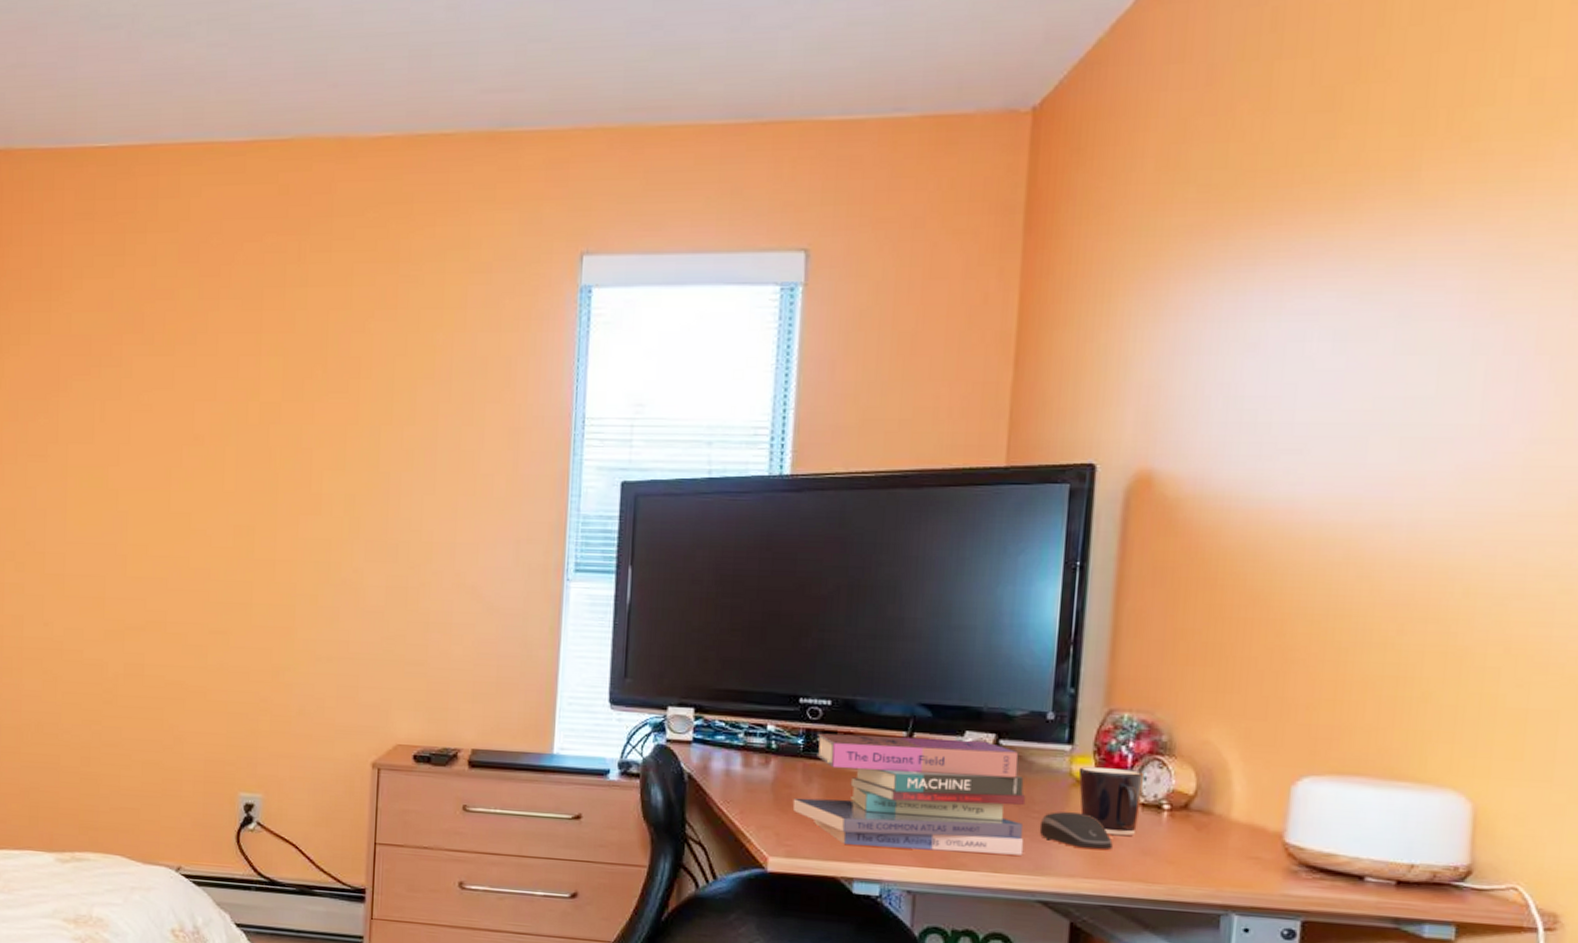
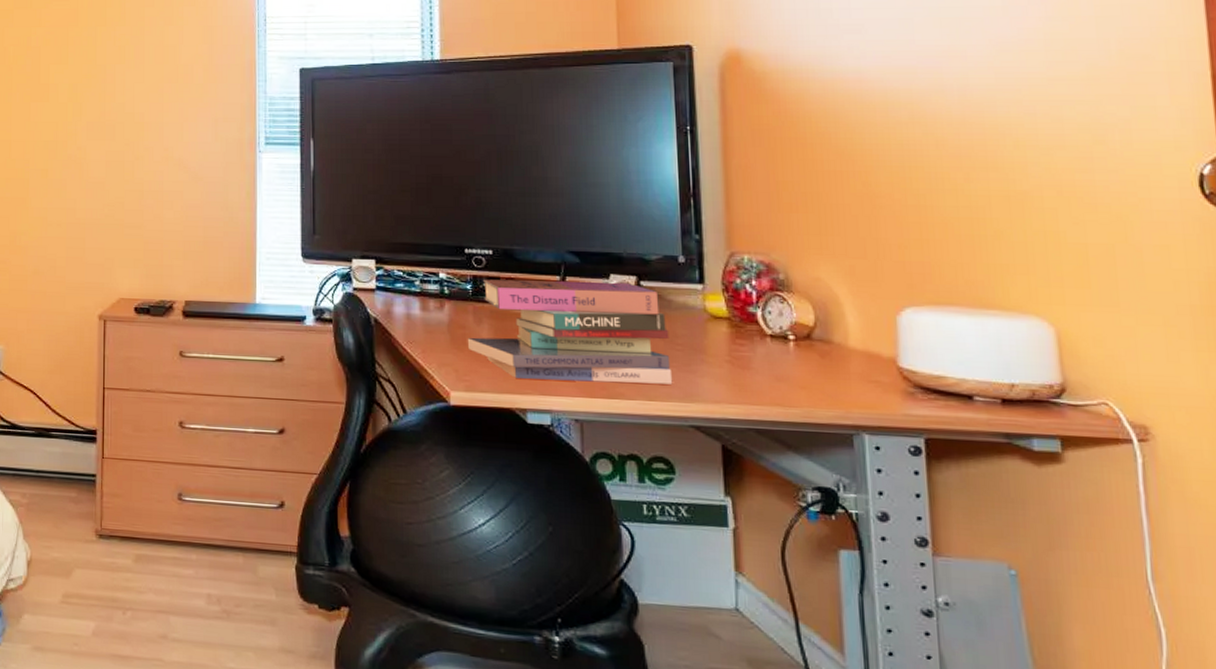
computer mouse: present [1039,812,1113,851] -> none [684,344,750,378]
mug: present [1078,767,1145,837] -> none [711,303,769,365]

